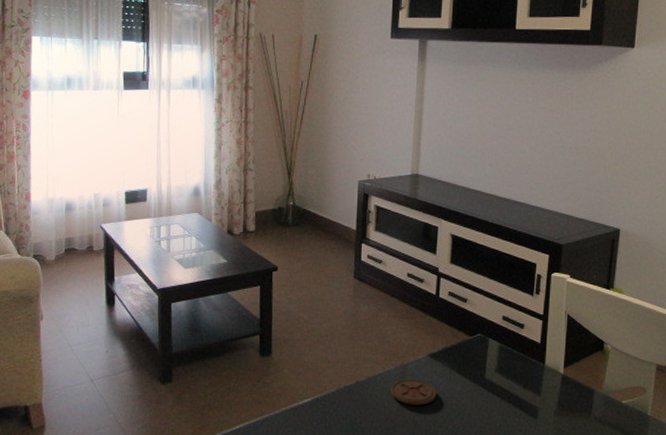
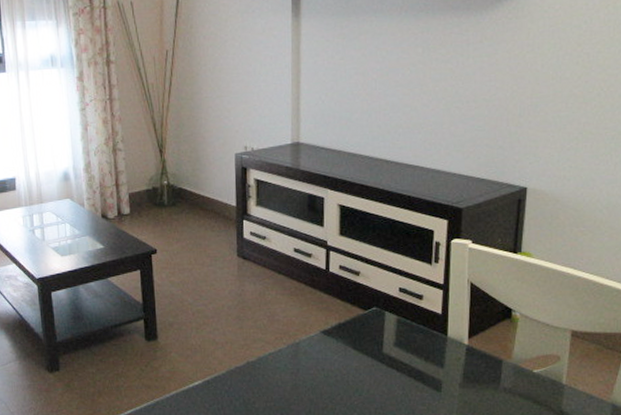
coaster: present [390,379,437,406] -> none [283,357,332,384]

